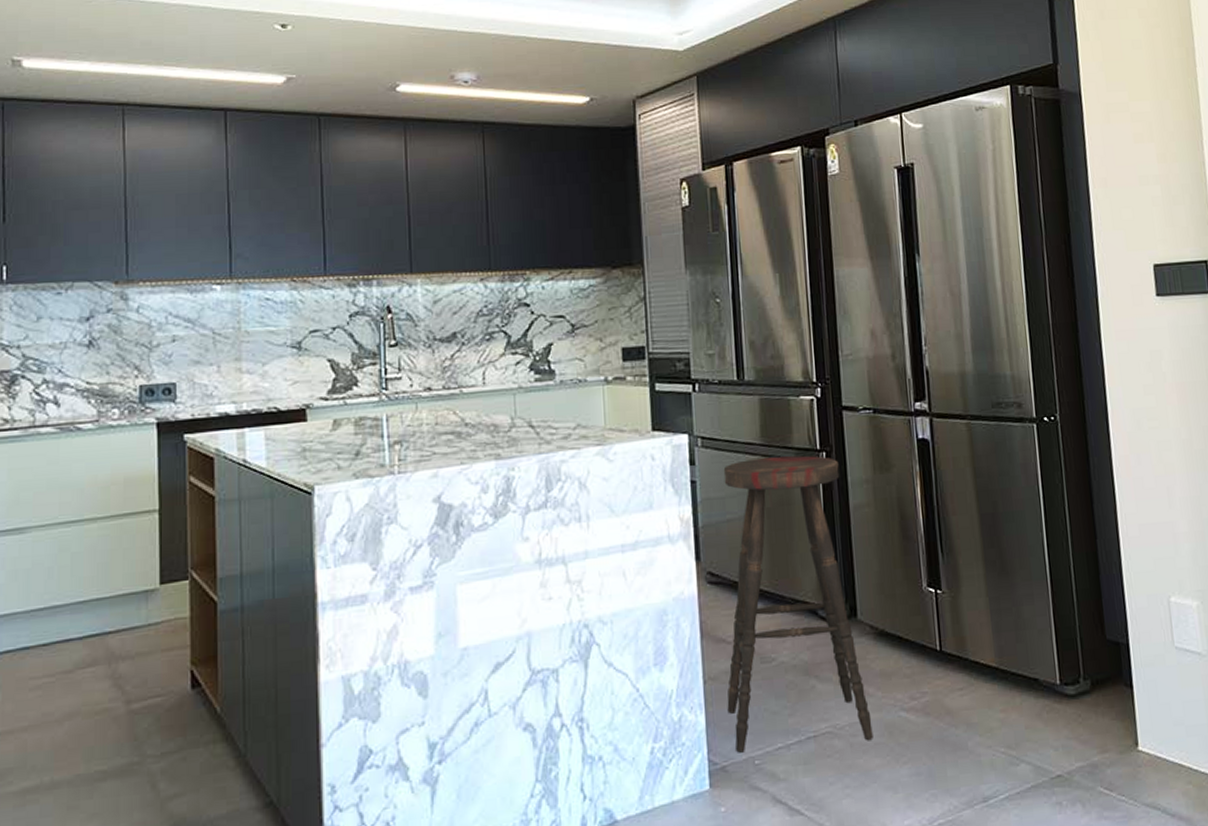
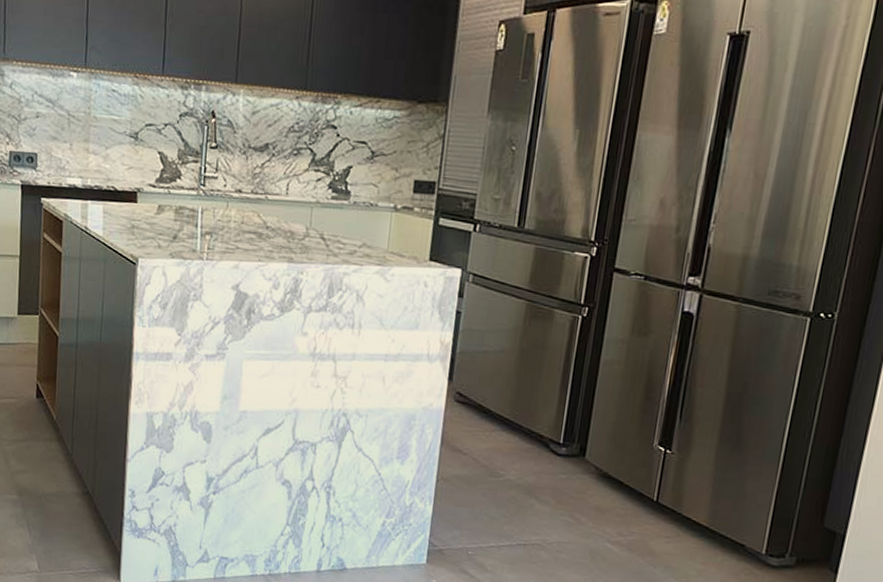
bar stool: present [723,455,873,753] -> none [453,301,599,559]

